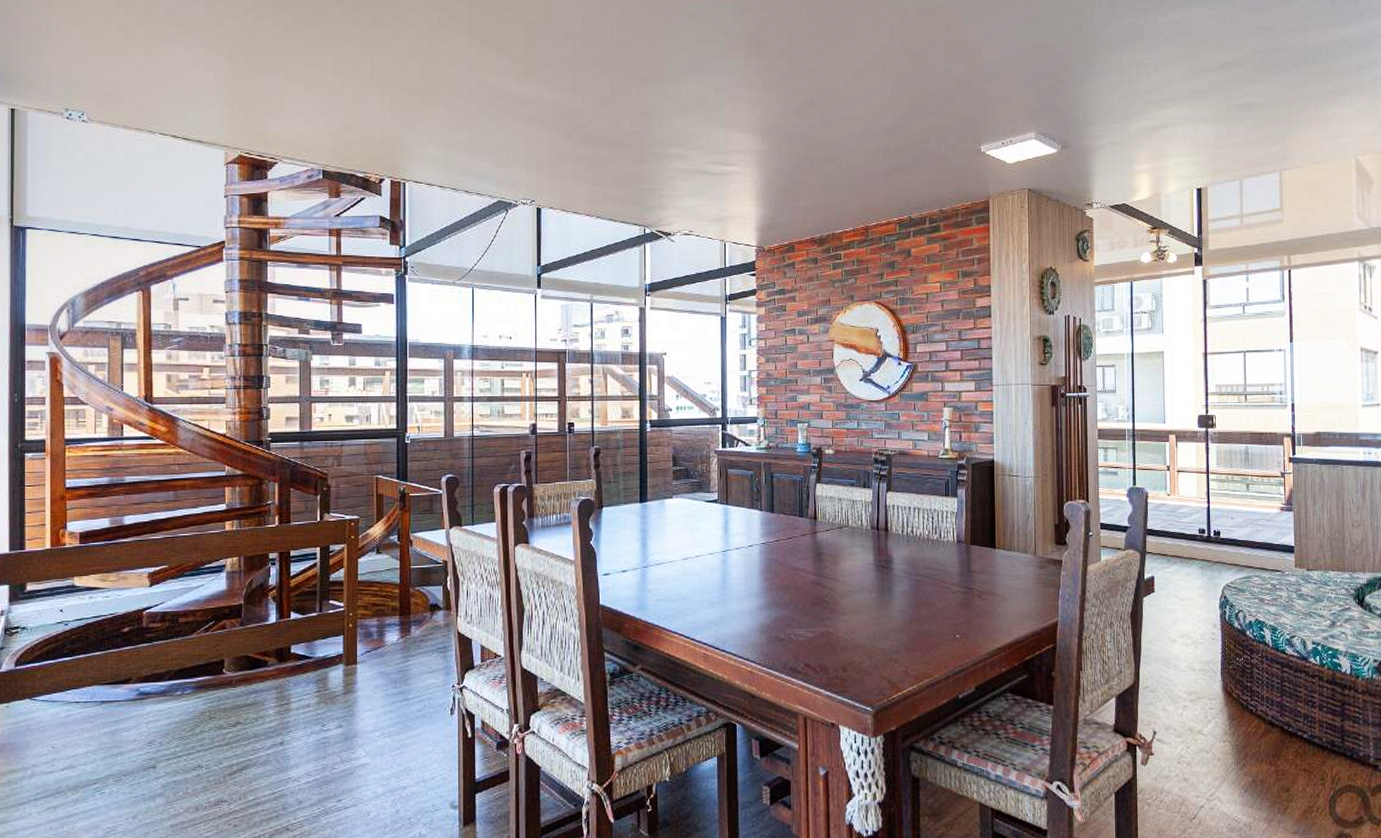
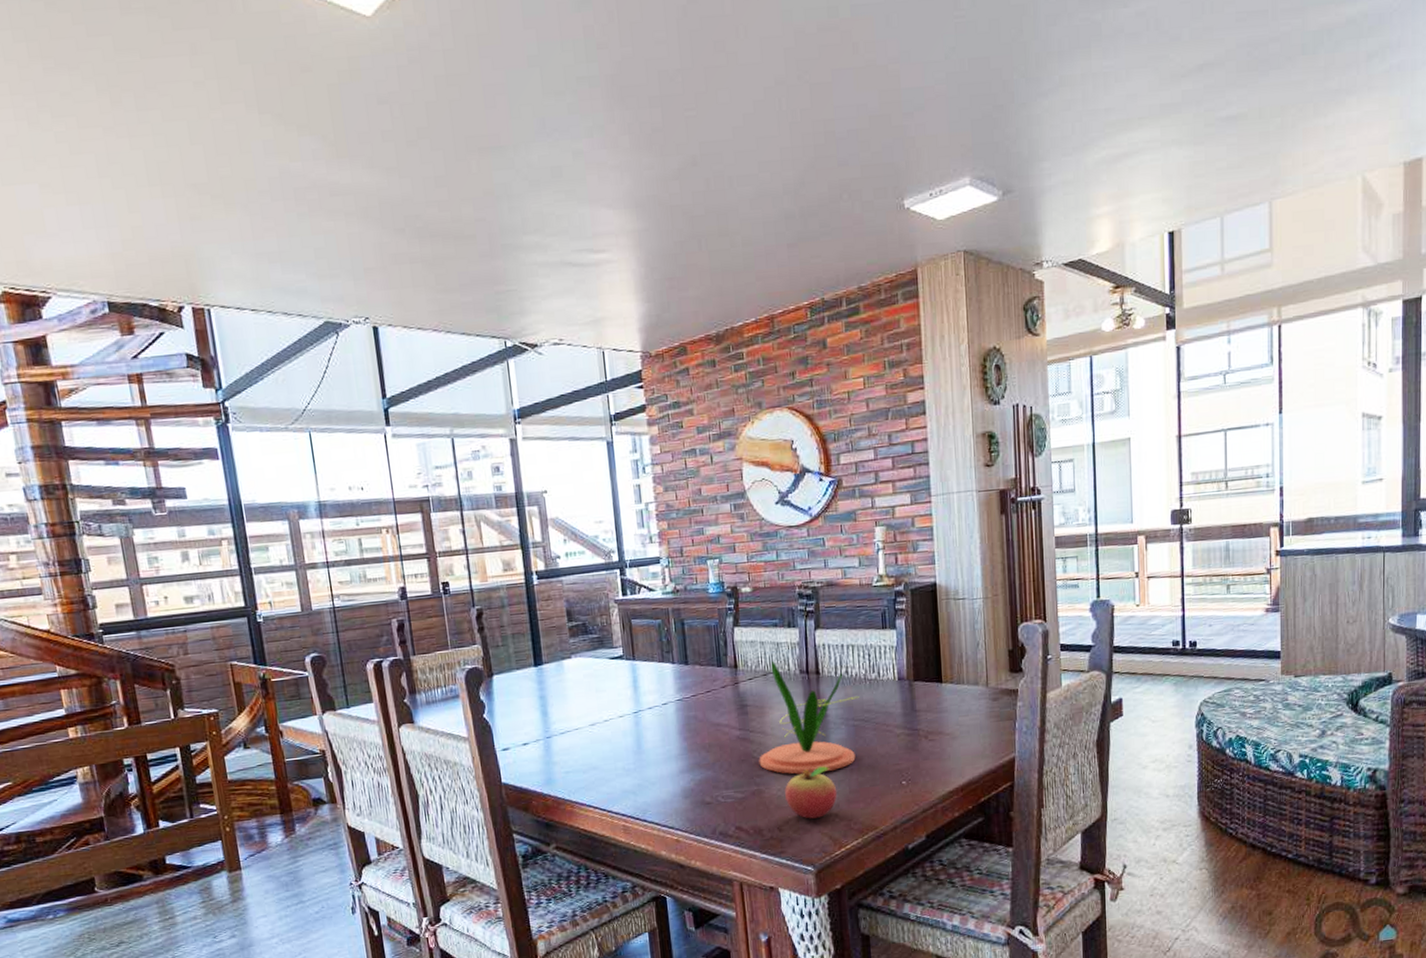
plant: none [829,517,922,621] -> present [759,662,859,774]
fruit: none [851,615,898,662] -> present [785,766,837,819]

